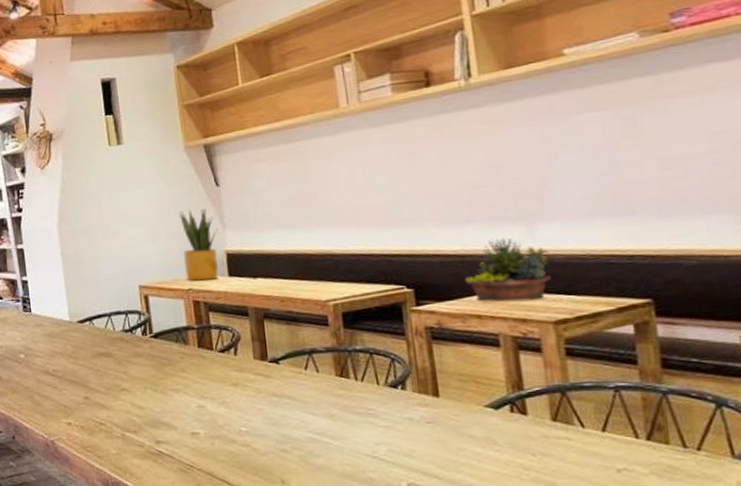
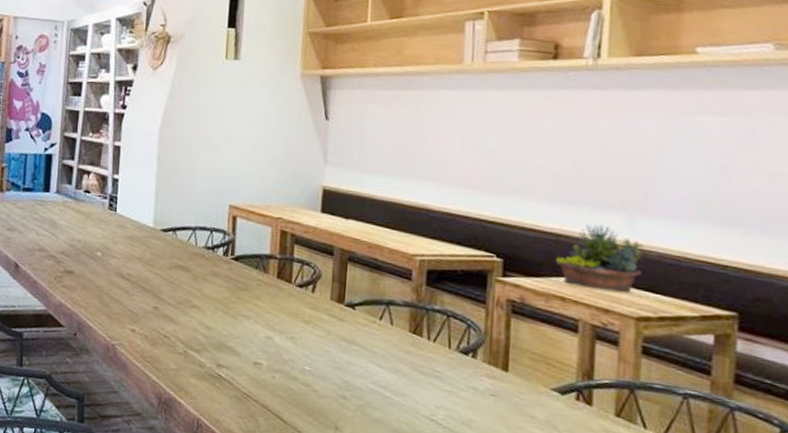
planter: present [179,209,219,282] -> none [278,137,321,214]

